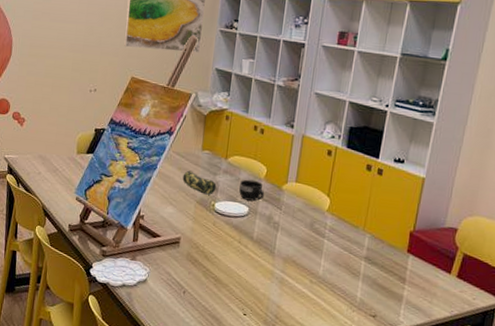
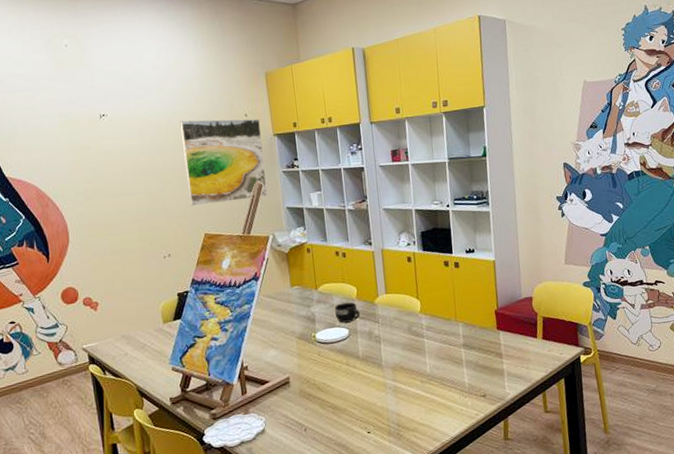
pencil case: present [182,170,217,195] -> none [278,309,314,329]

